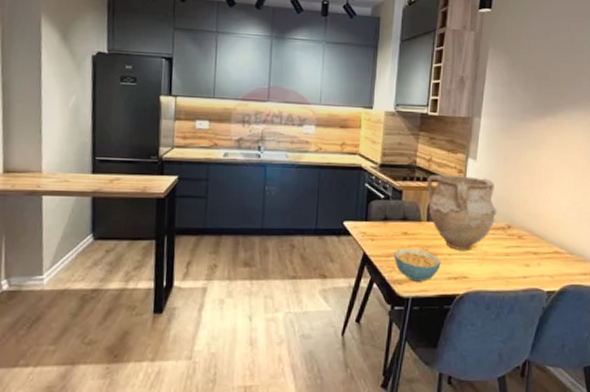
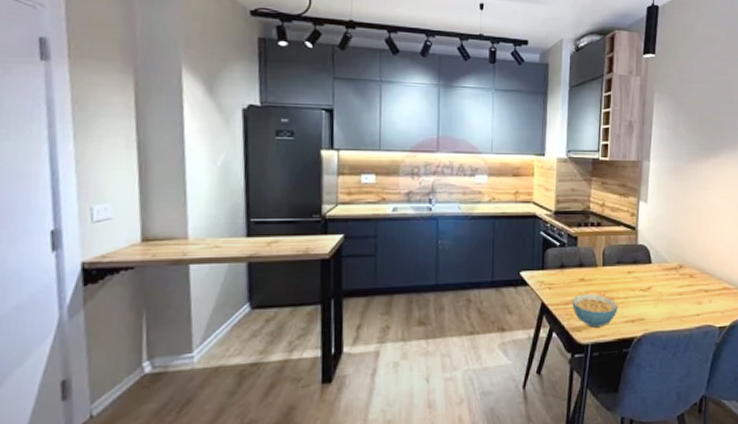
vase: present [426,174,498,250] -> none [601,218,670,293]

